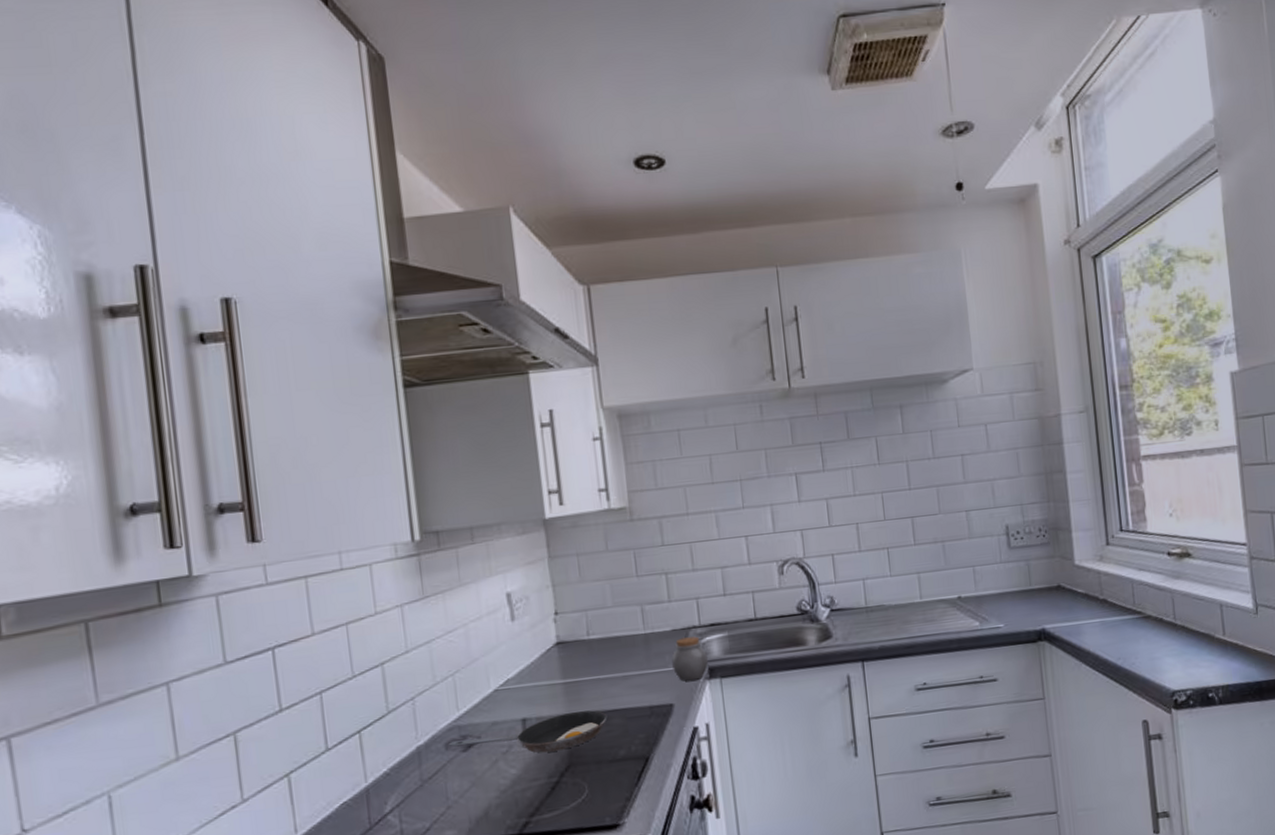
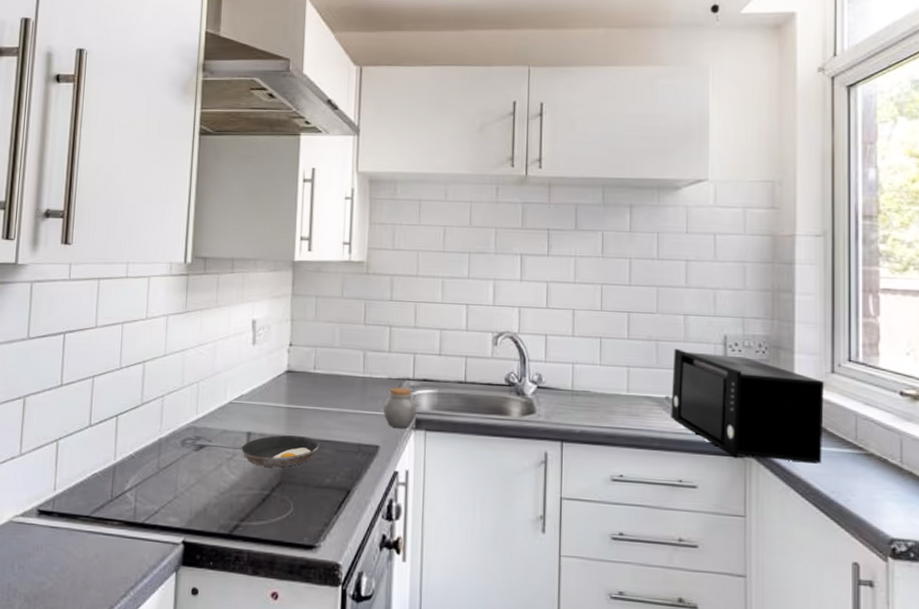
microwave: none [960,543,1107,645] -> present [671,348,824,464]

